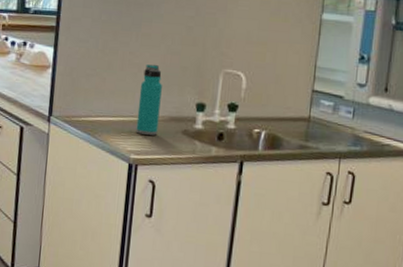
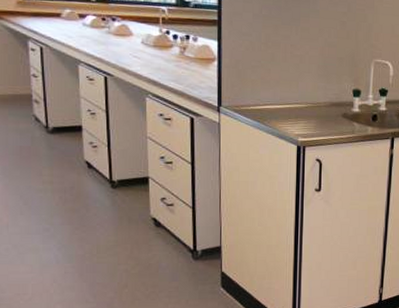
water bottle: present [136,64,162,136] -> none [301,55,322,120]

